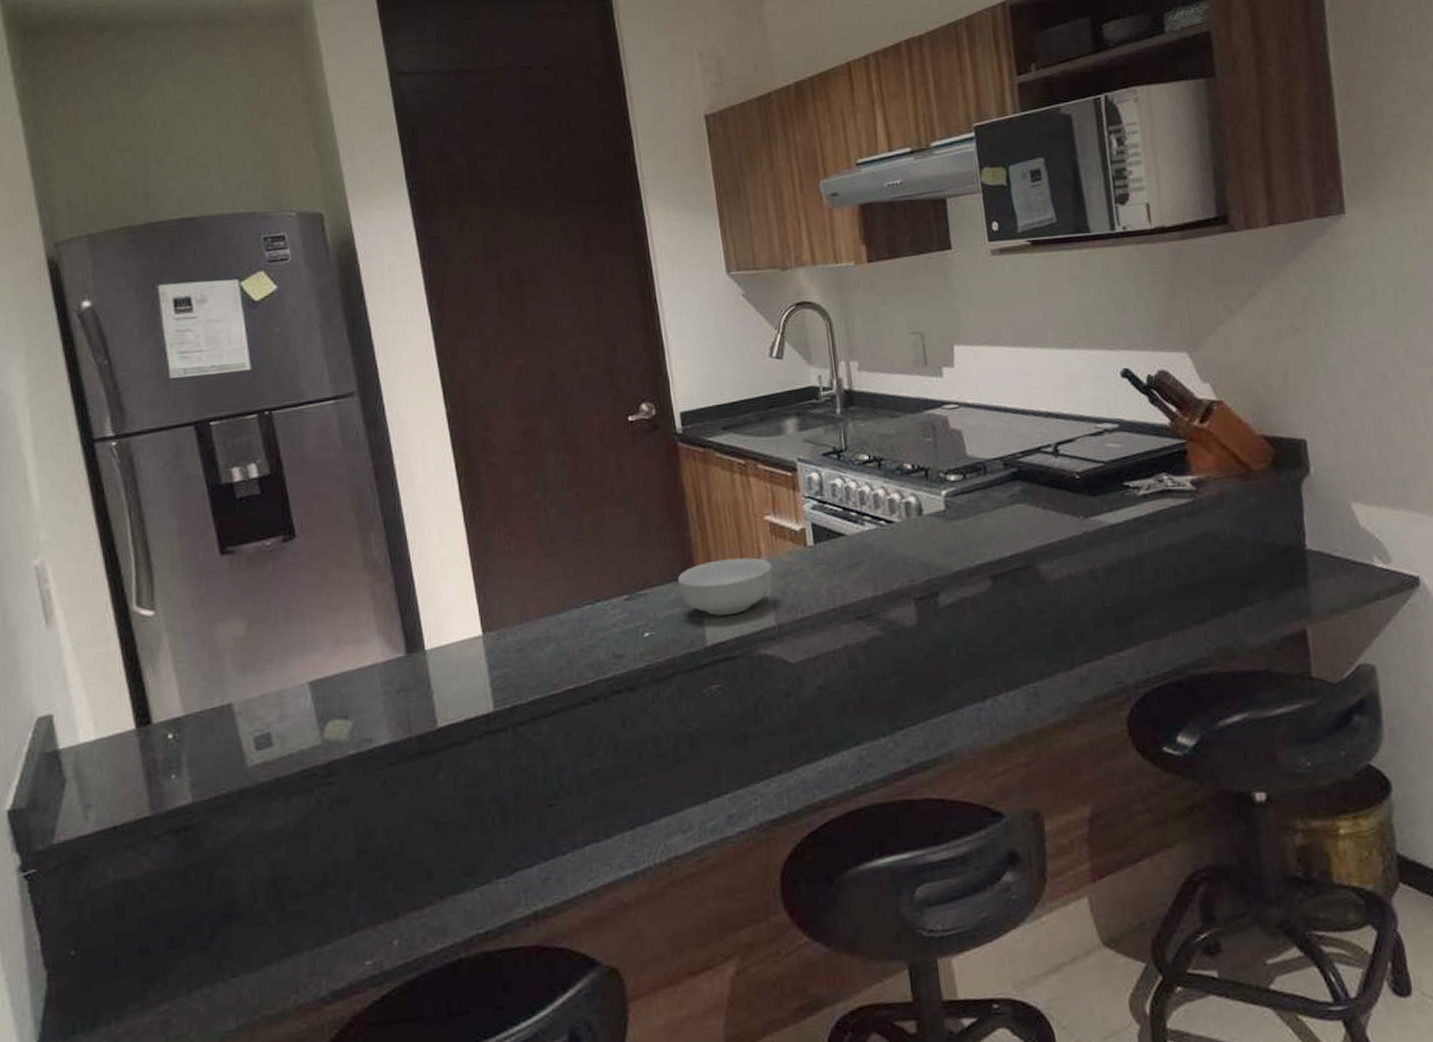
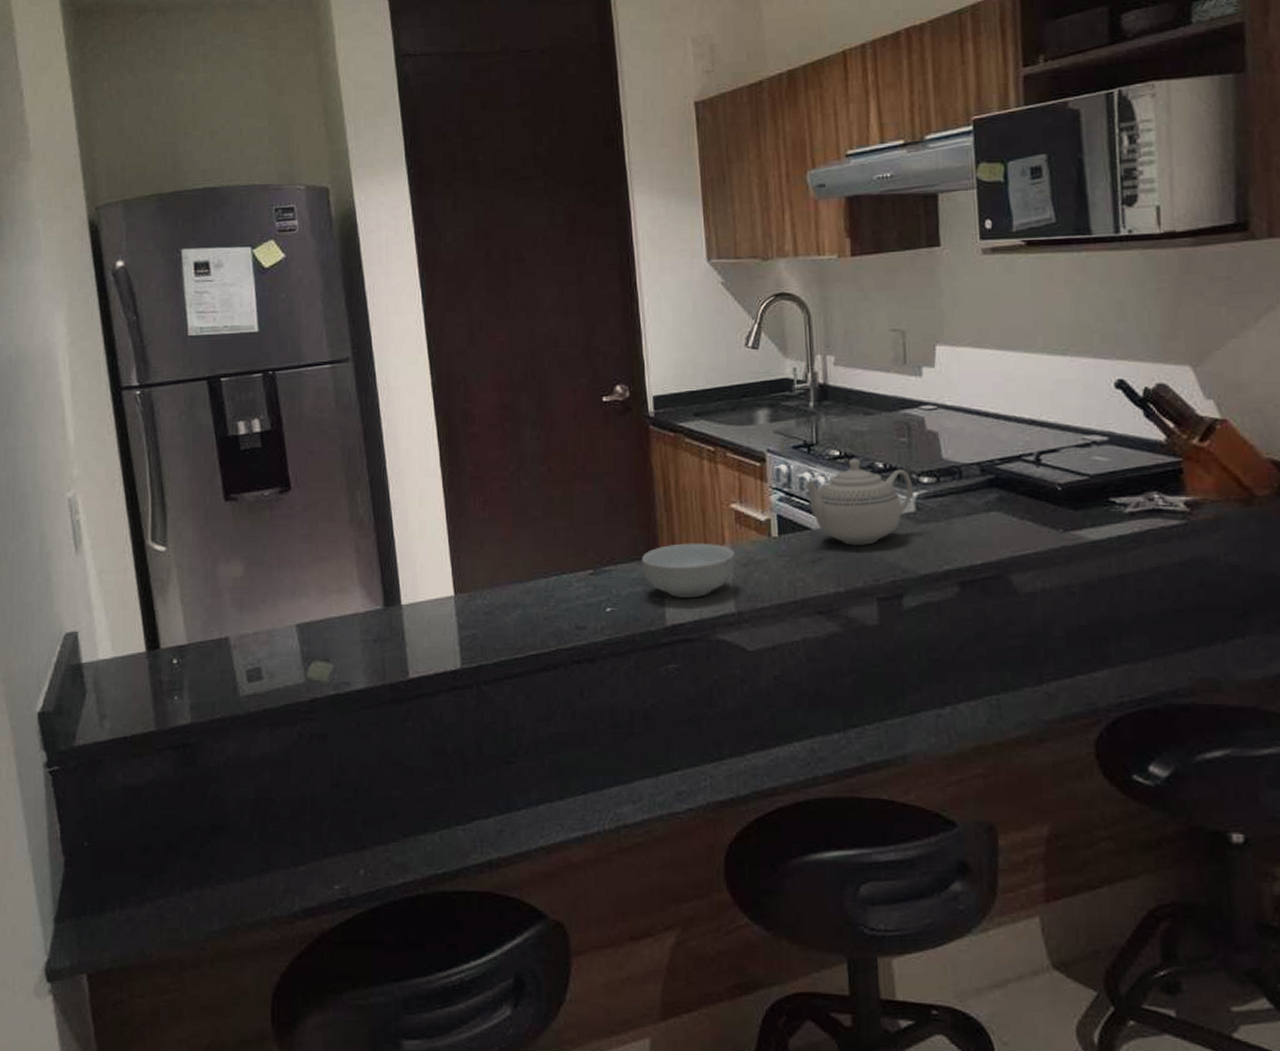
teapot: none [836,461,942,548] -> present [804,458,913,546]

